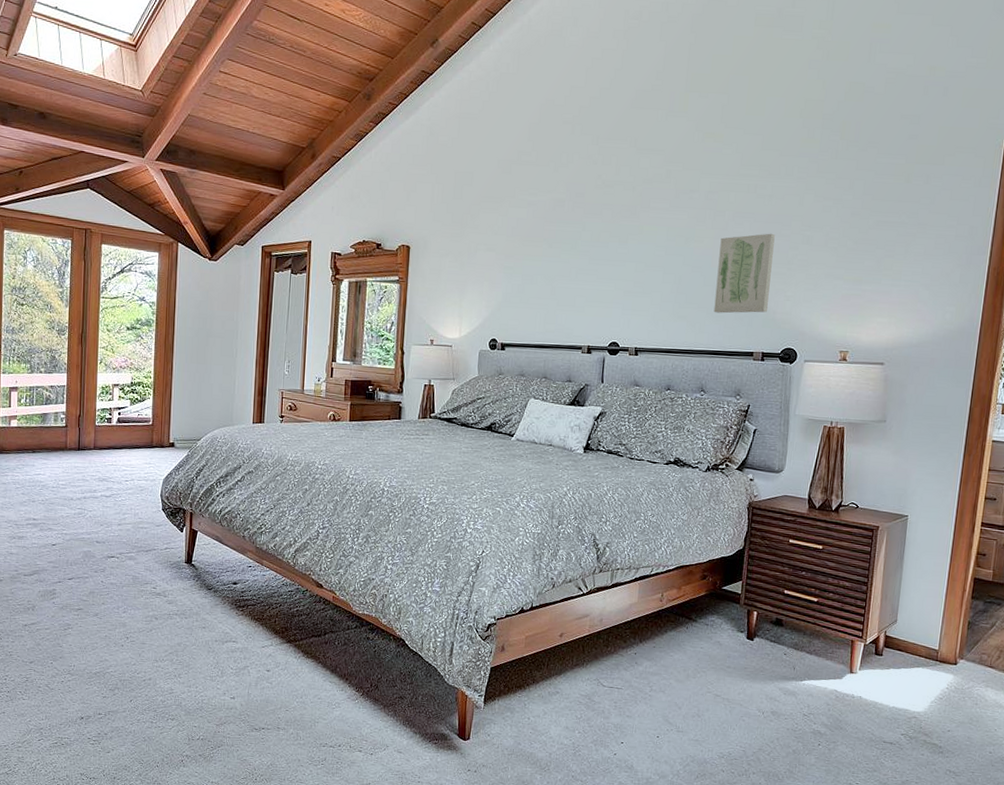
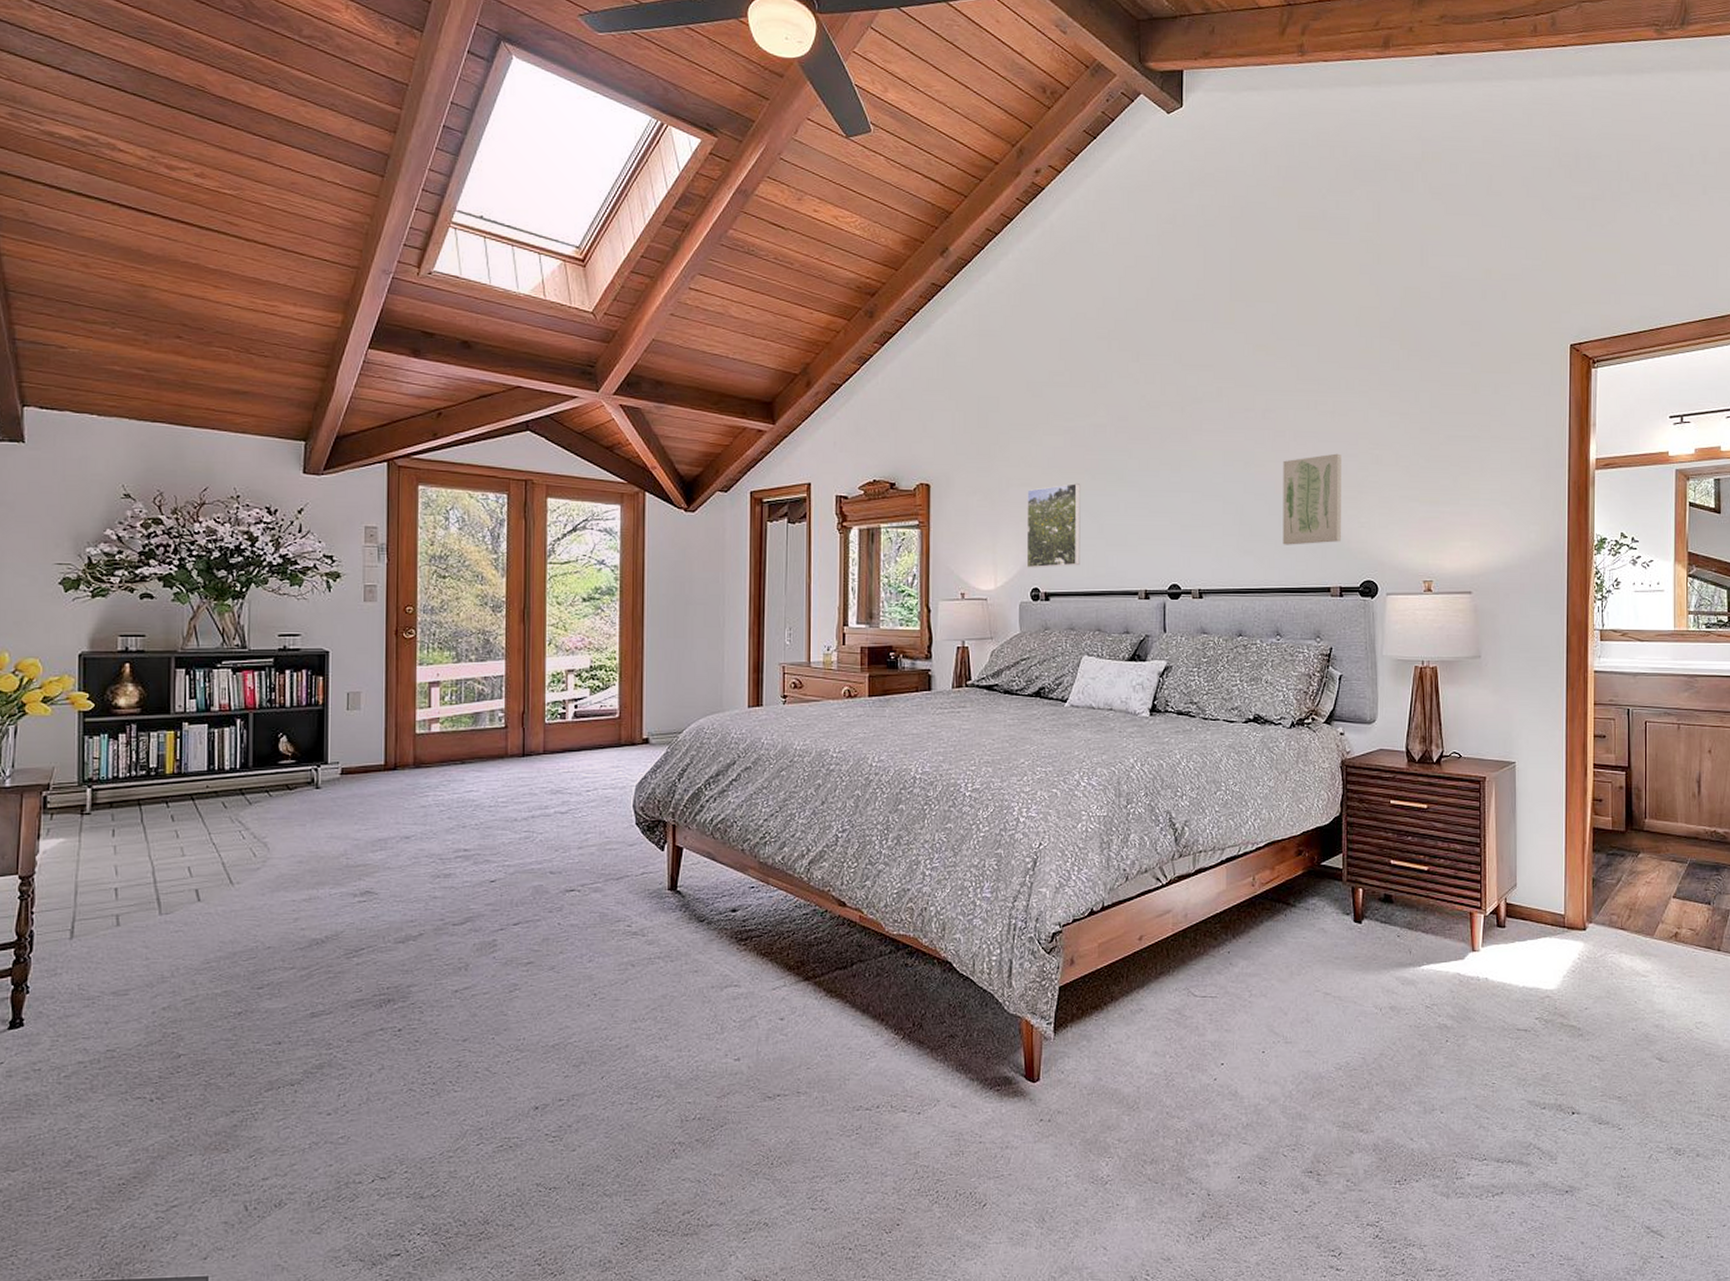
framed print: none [487,249,539,322] -> present [1026,482,1081,568]

